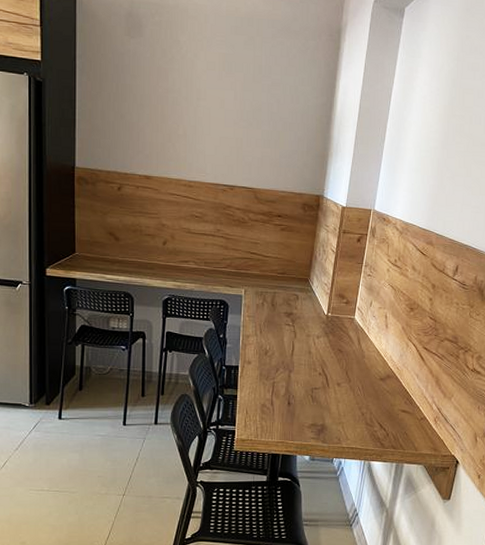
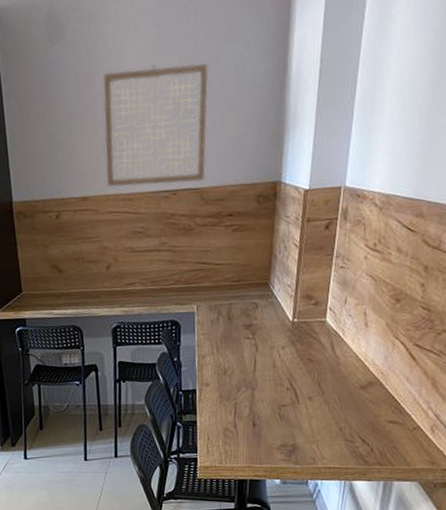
wall art: none [170,73,269,183] -> present [102,63,209,187]

